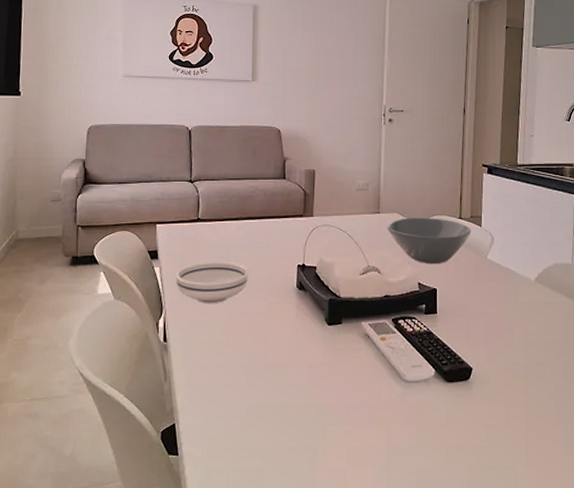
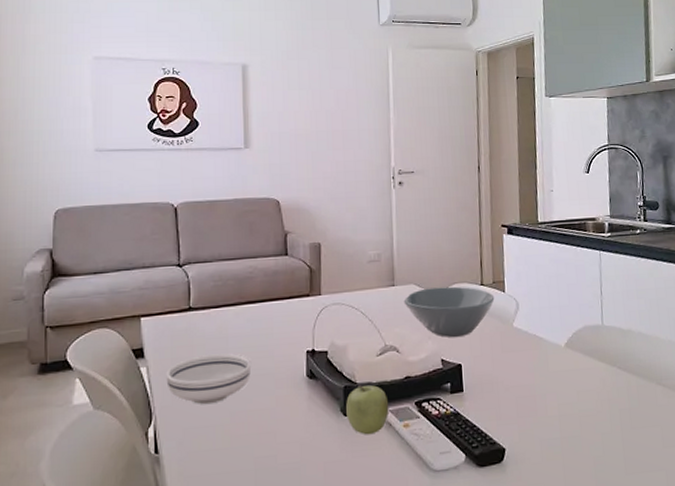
fruit: none [330,298,368,344] -> present [346,384,389,435]

